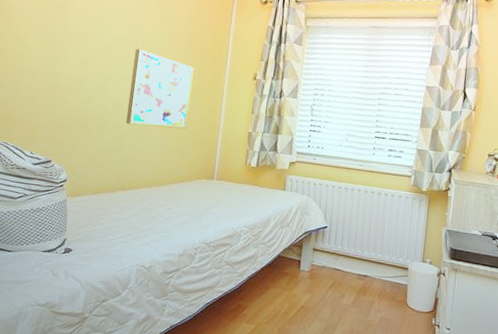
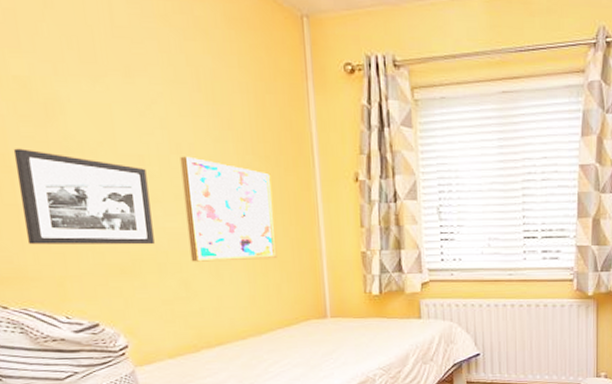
picture frame: none [21,32,111,108] -> present [13,148,155,245]

